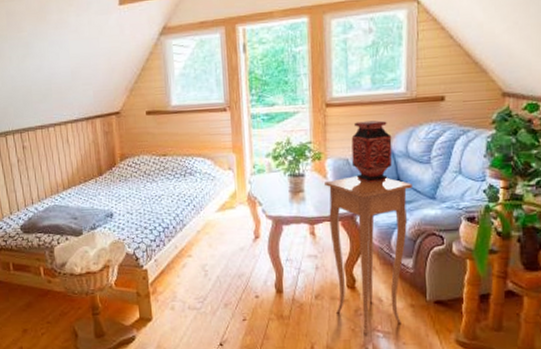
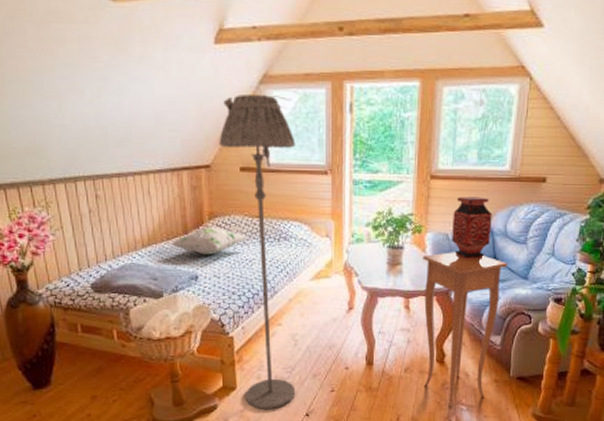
decorative pillow: none [88,167,157,194] -> present [171,226,248,255]
floor lamp: none [126,44,209,341] -> present [218,94,296,410]

